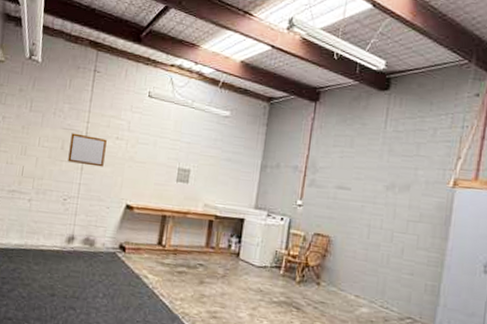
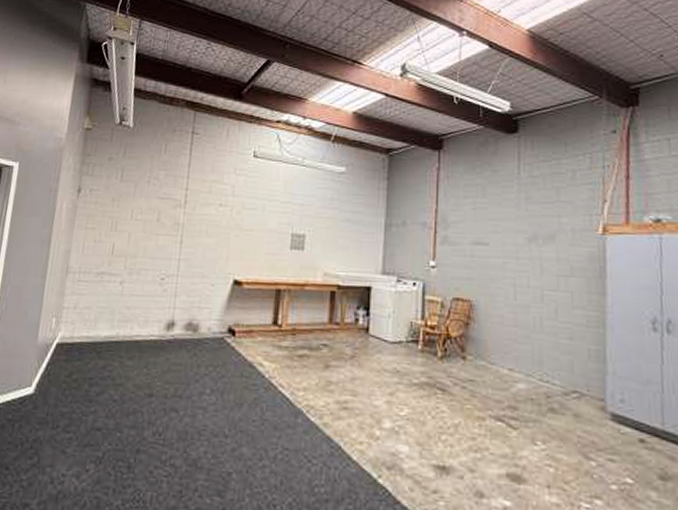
writing board: present [68,133,107,167] -> none [165,202,209,239]

